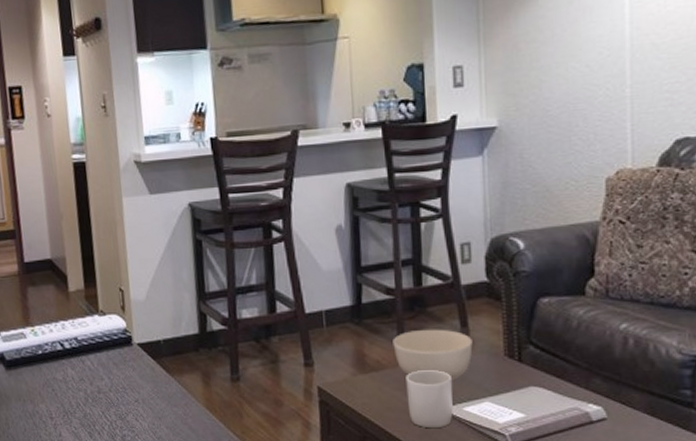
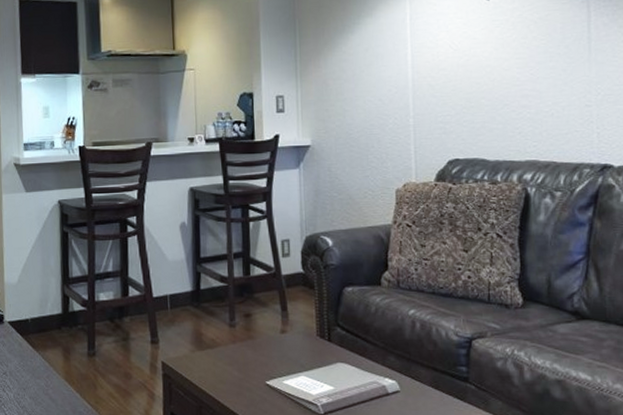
bowl: present [392,329,473,381] -> none [225,312,291,358]
mug: present [405,369,454,429] -> none [236,347,275,400]

